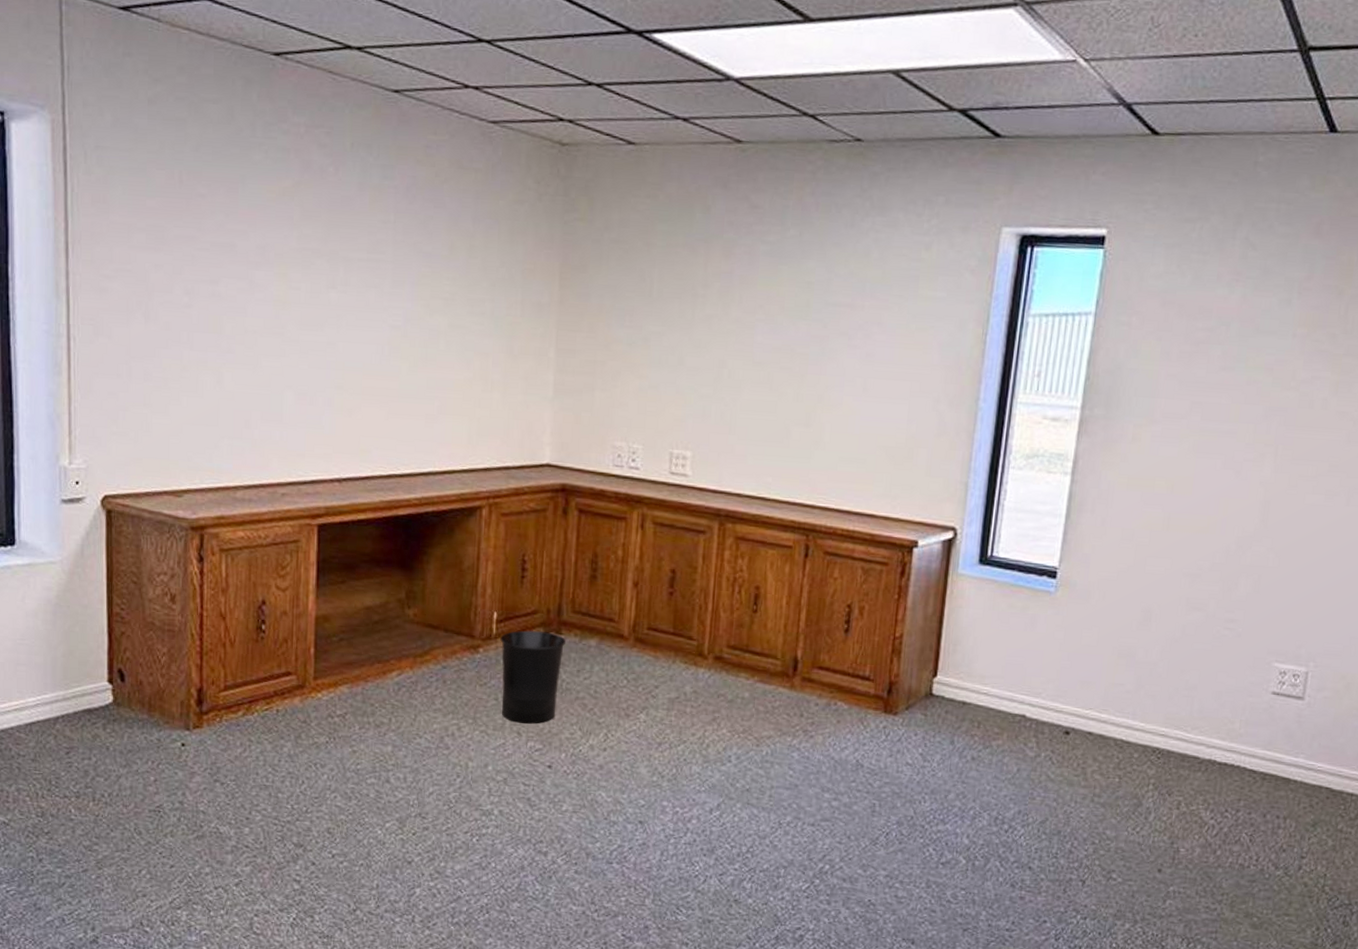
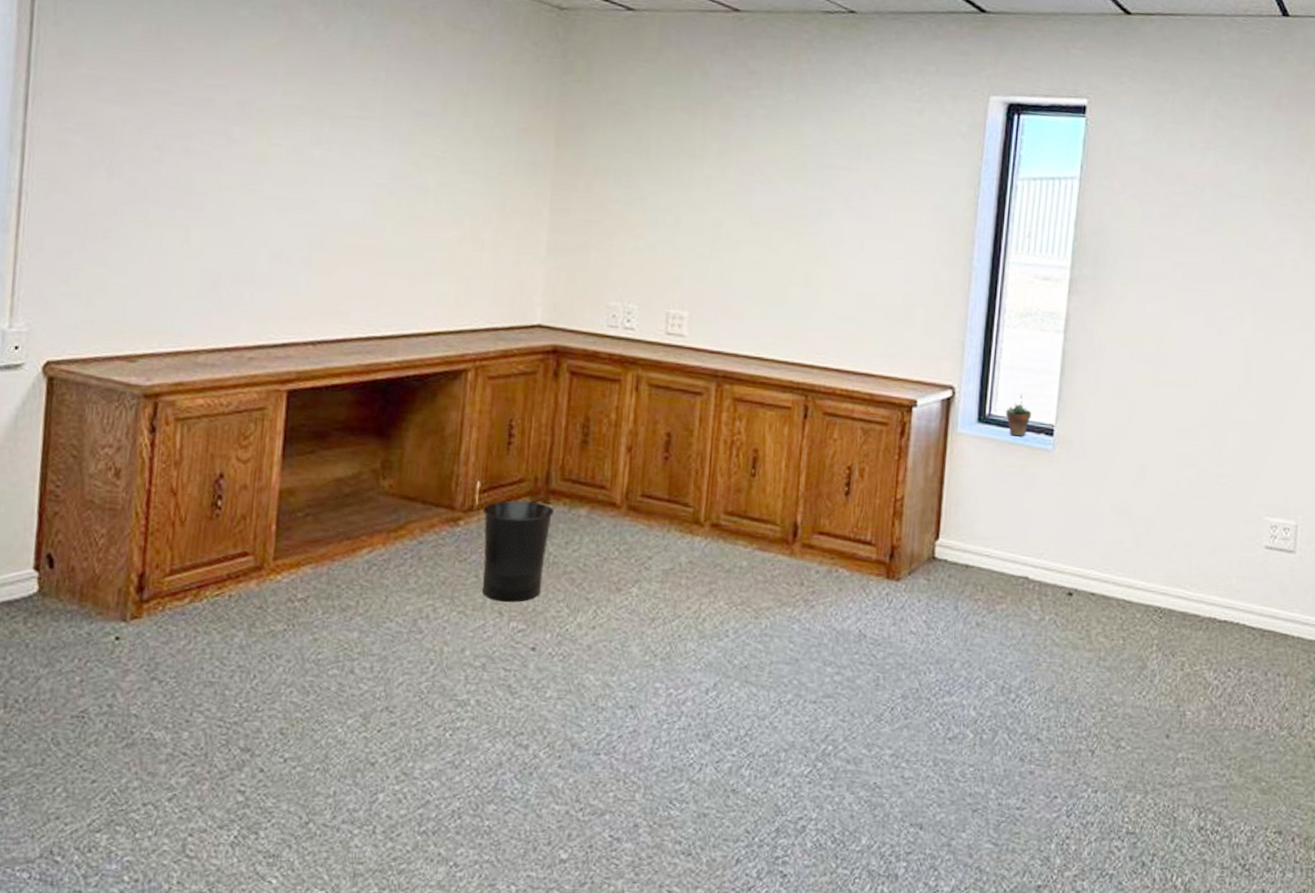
succulent plant: none [1008,536,1035,579] -> present [1006,394,1032,437]

